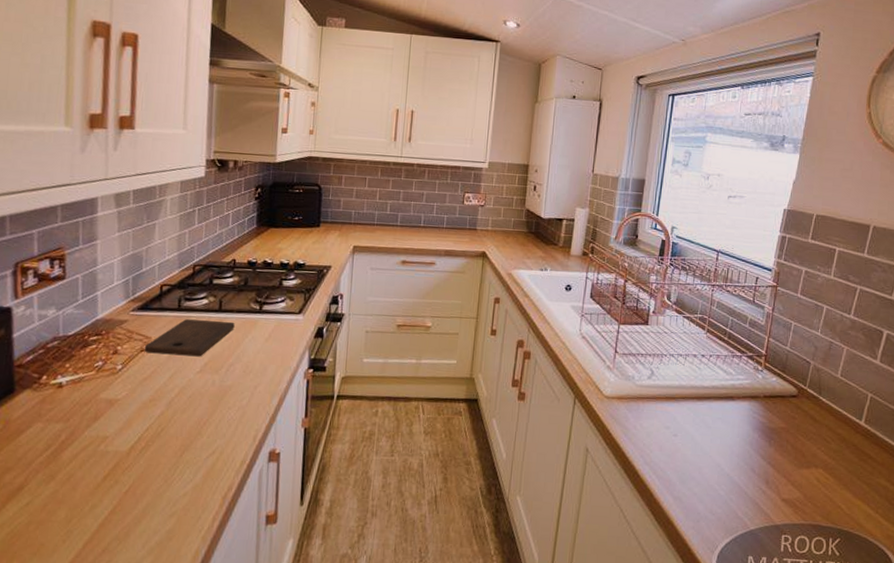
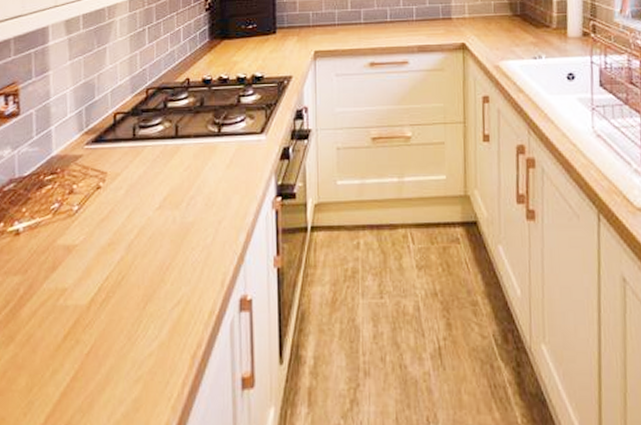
cutting board: present [144,319,235,356] -> none [100,148,193,191]

